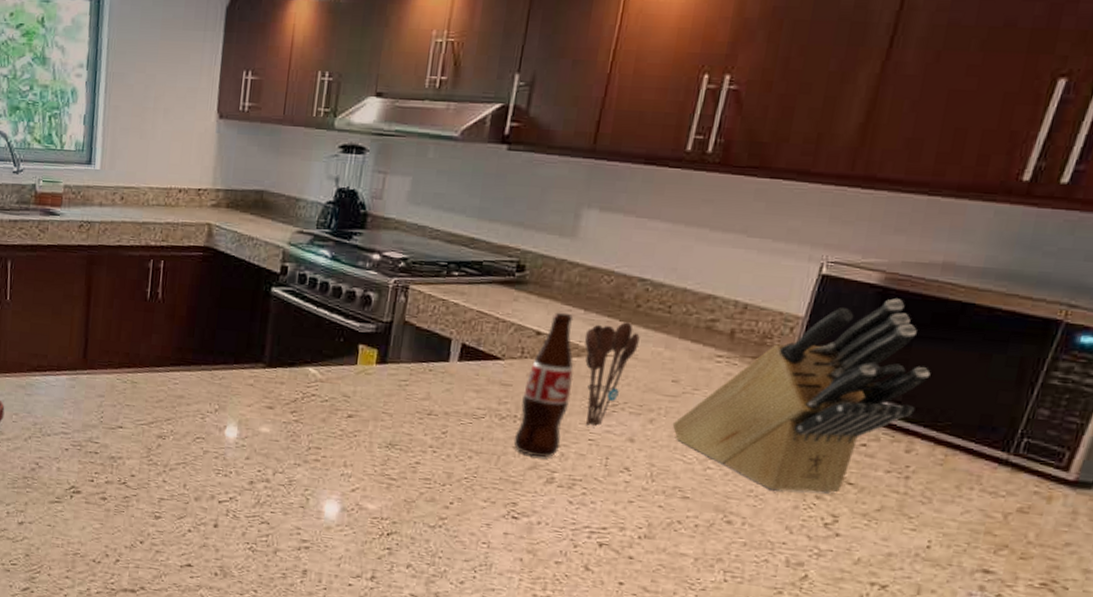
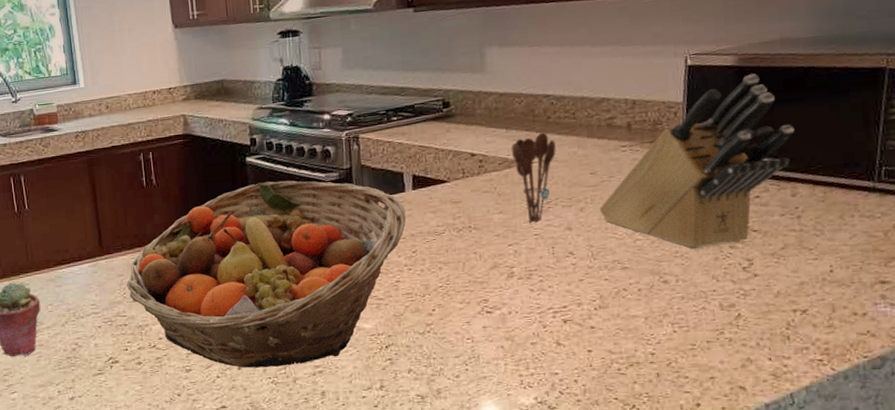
fruit basket: none [106,319,445,535] -> present [127,180,406,368]
bottle: present [513,312,574,457] -> none [472,134,512,258]

